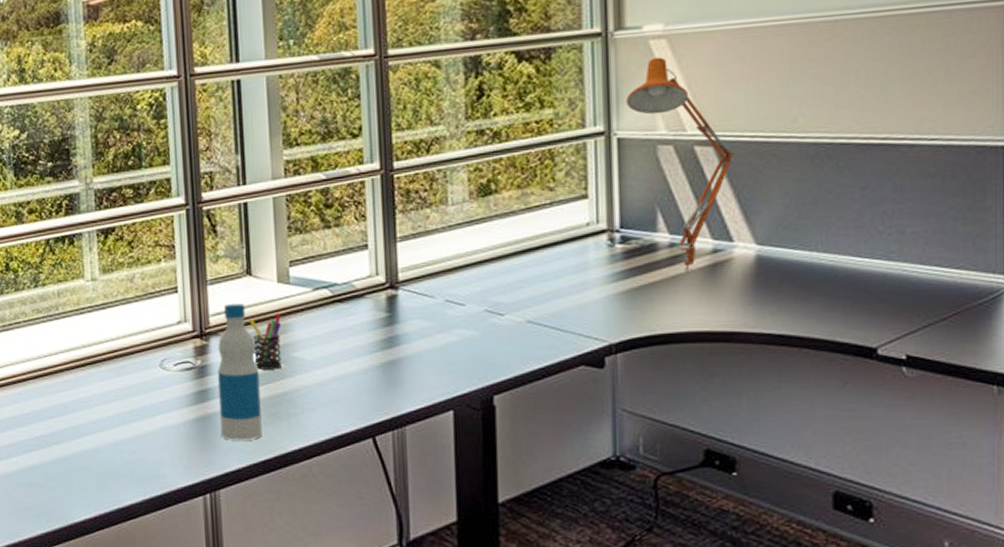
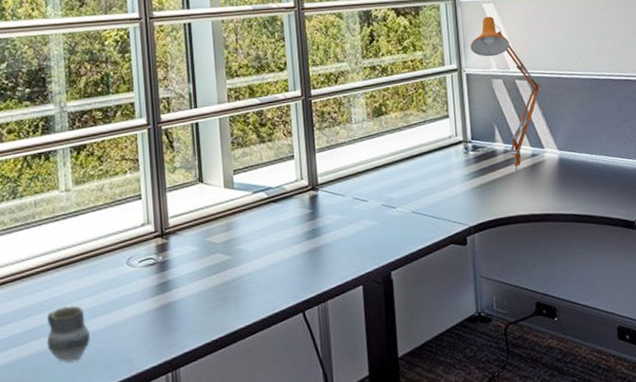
cup: none [71,410,119,471] -> present [46,306,91,362]
bottle: present [218,304,262,440] -> none [176,206,215,324]
pen holder: present [249,313,282,370] -> none [202,213,229,262]

